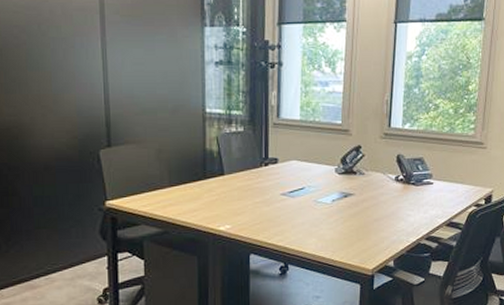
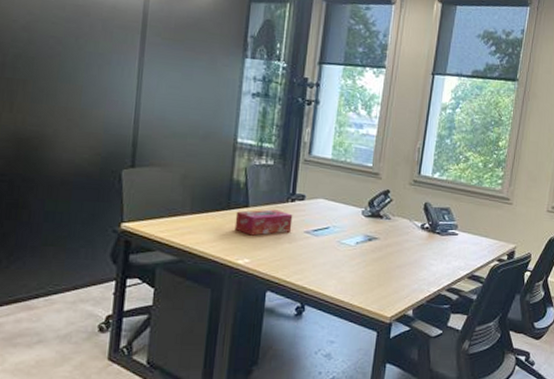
tissue box: none [212,175,268,203] -> present [234,209,293,236]

